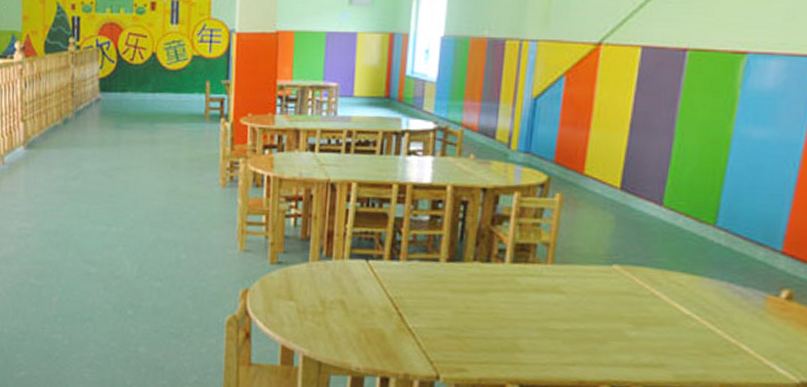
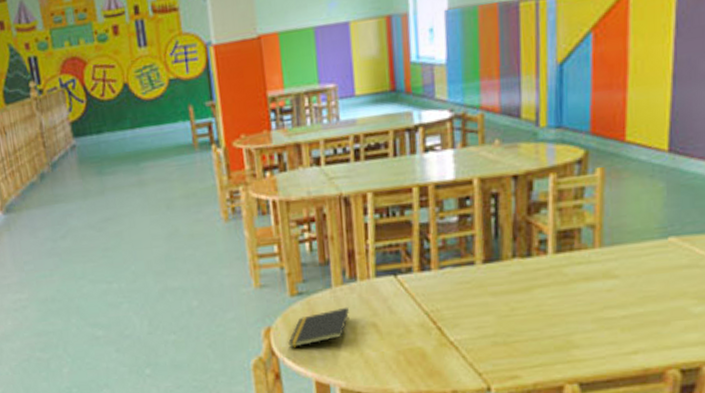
notepad: none [262,281,321,312] -> present [288,307,349,348]

